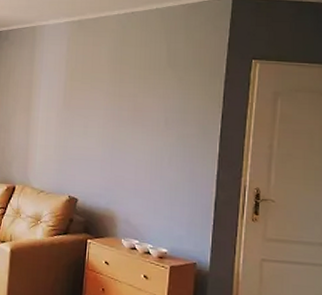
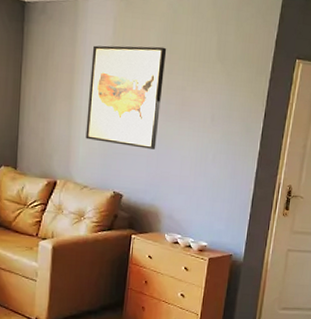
wall art: none [42,59,118,154] -> present [85,45,167,150]

